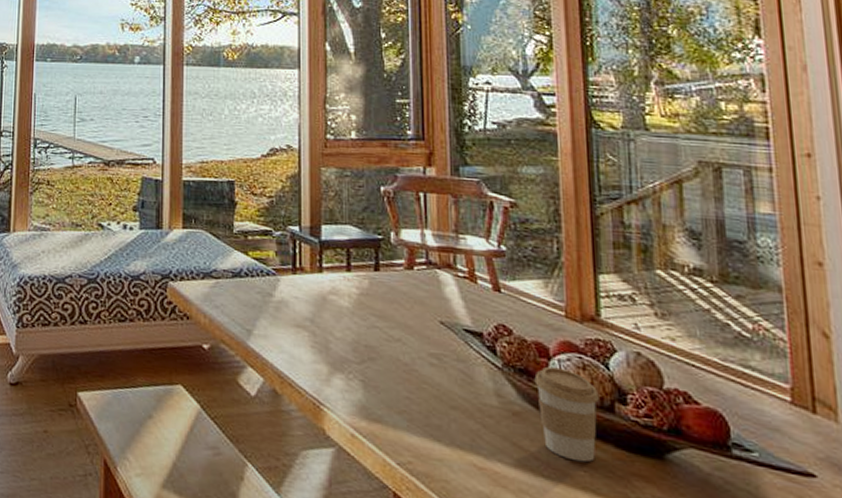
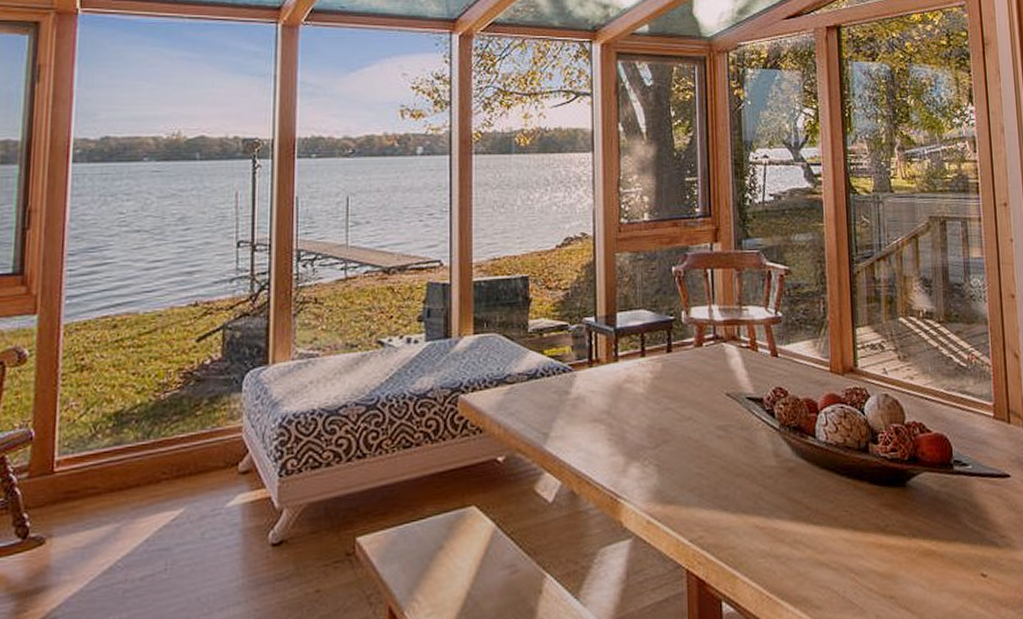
coffee cup: present [534,366,599,463] -> none [806,419,857,504]

